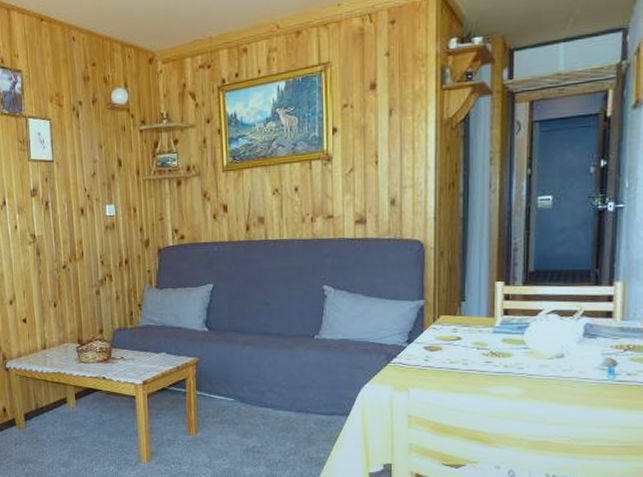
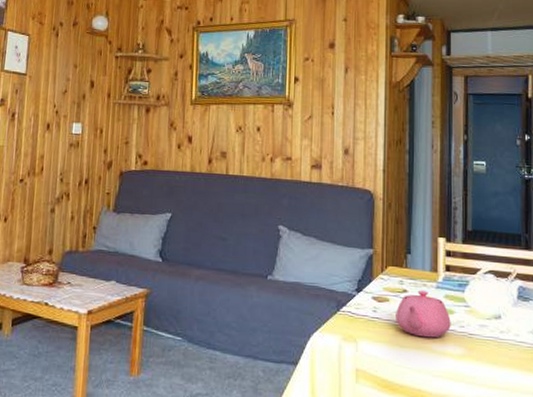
teapot: none [449,336,509,382] -> present [396,290,451,338]

